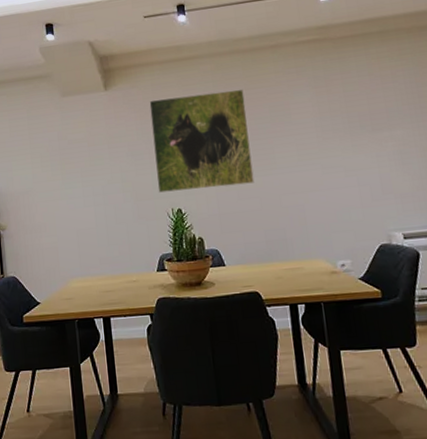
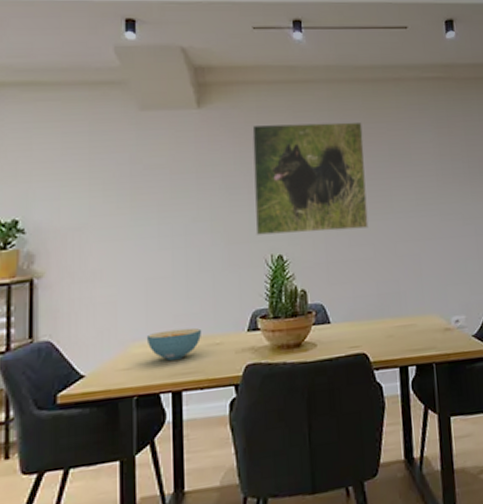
cereal bowl: none [81,268,122,293] -> present [146,327,202,360]

